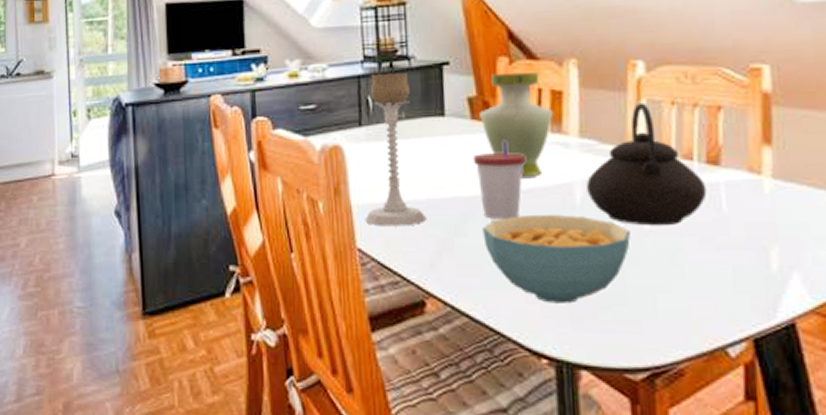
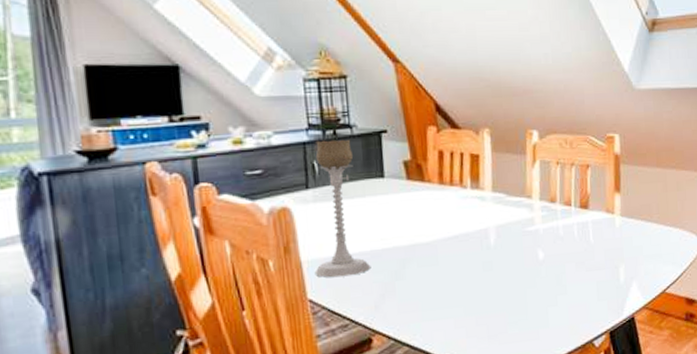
cup: present [473,141,525,219] -> none [410,197,452,263]
vase: present [480,72,554,177] -> none [414,139,473,227]
cereal bowl: present [482,214,631,304] -> none [418,254,530,326]
teapot: present [586,102,707,226] -> none [498,163,581,258]

